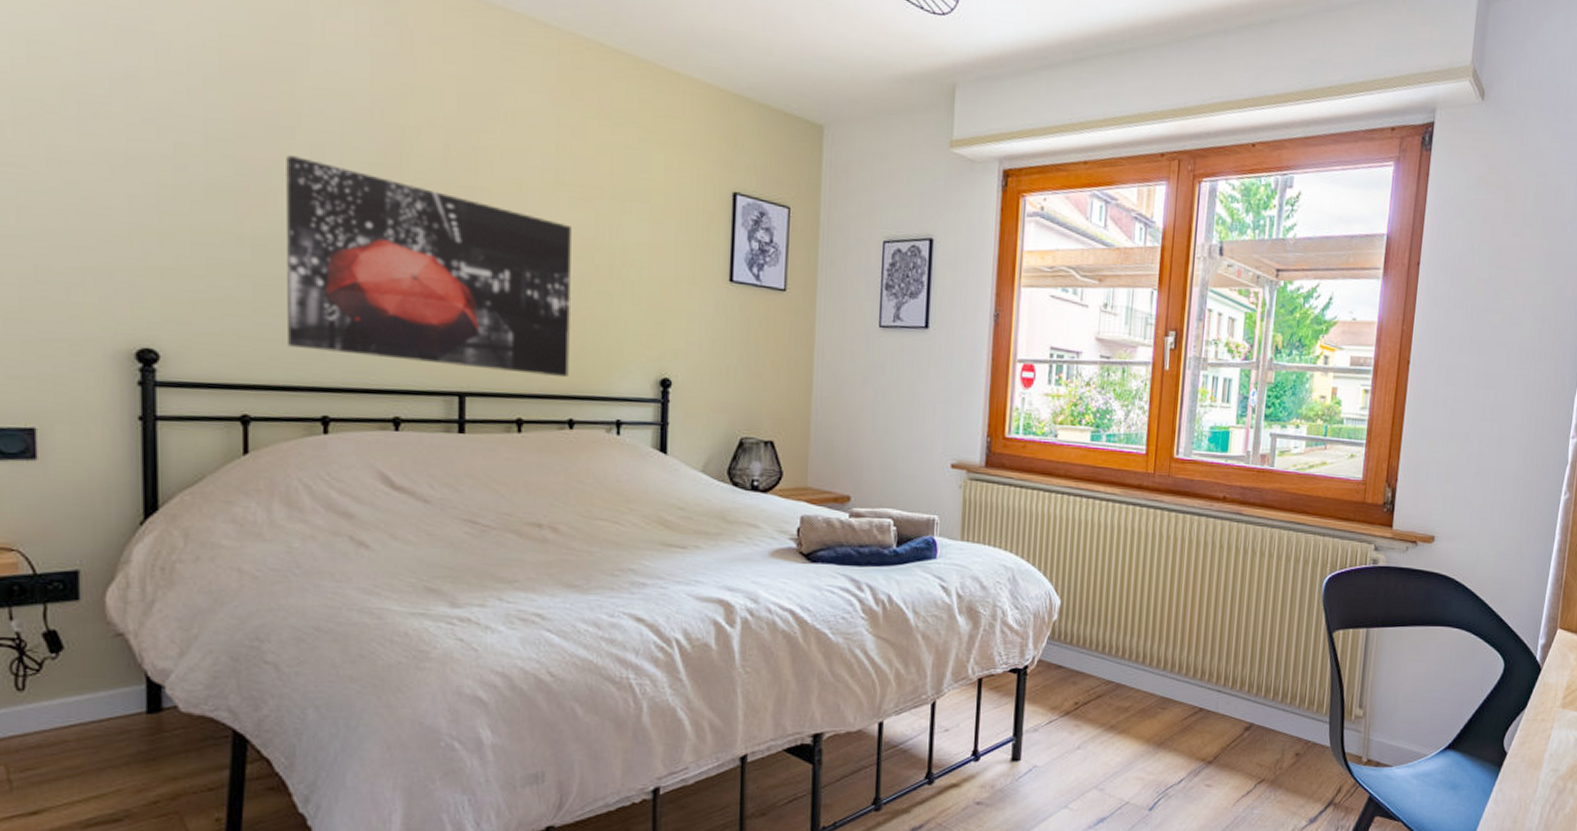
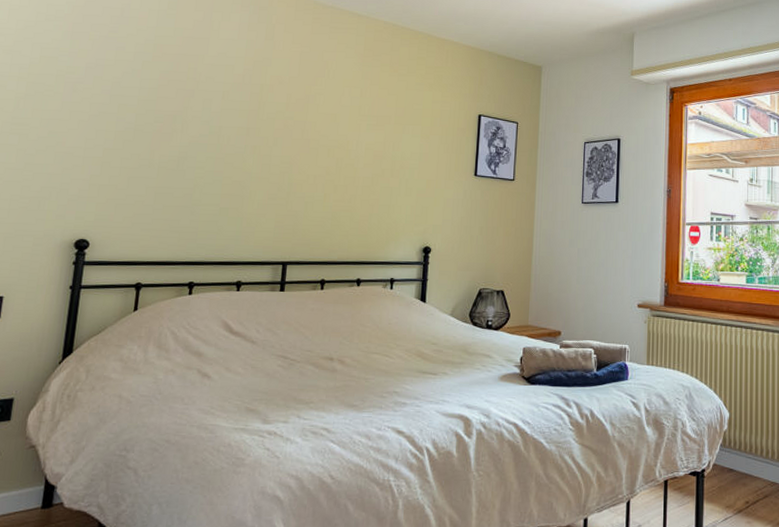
wall art: present [284,155,572,377] -> none [173,108,367,248]

